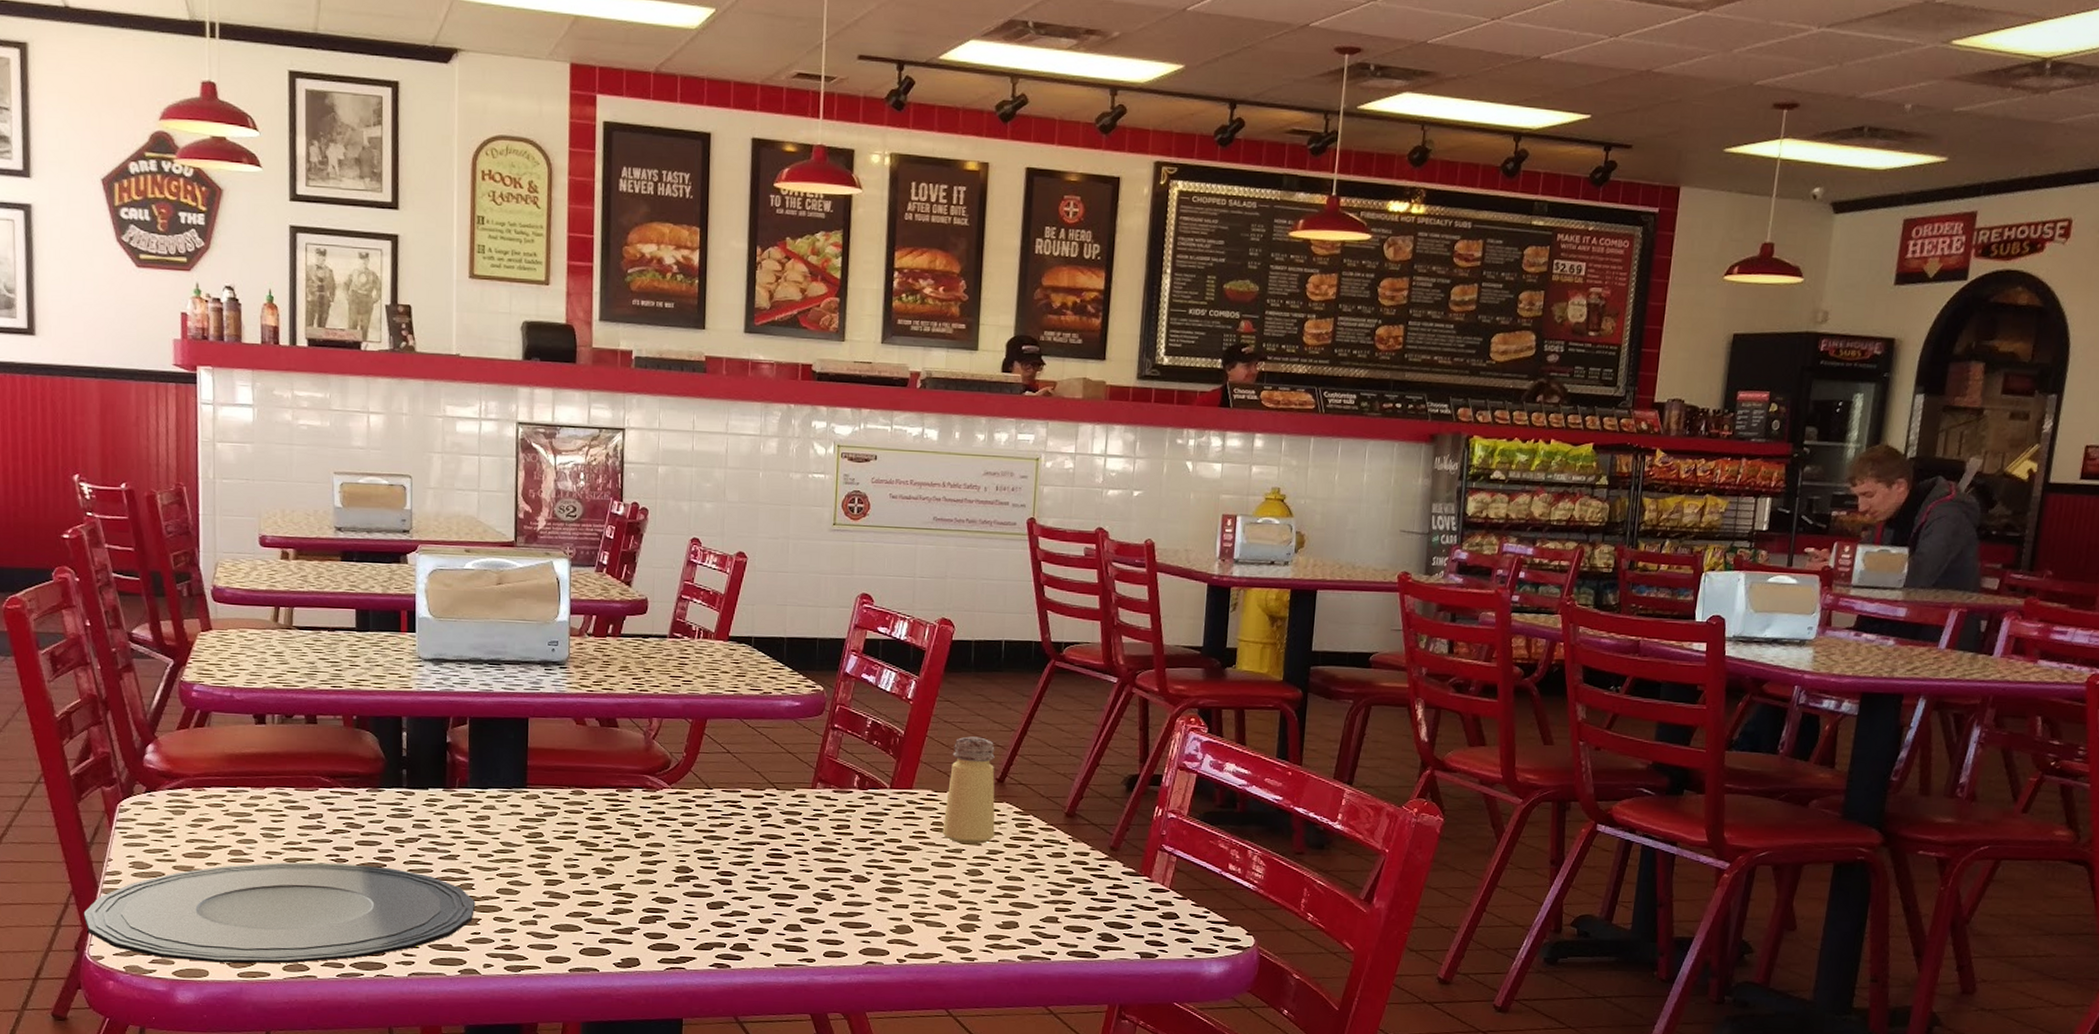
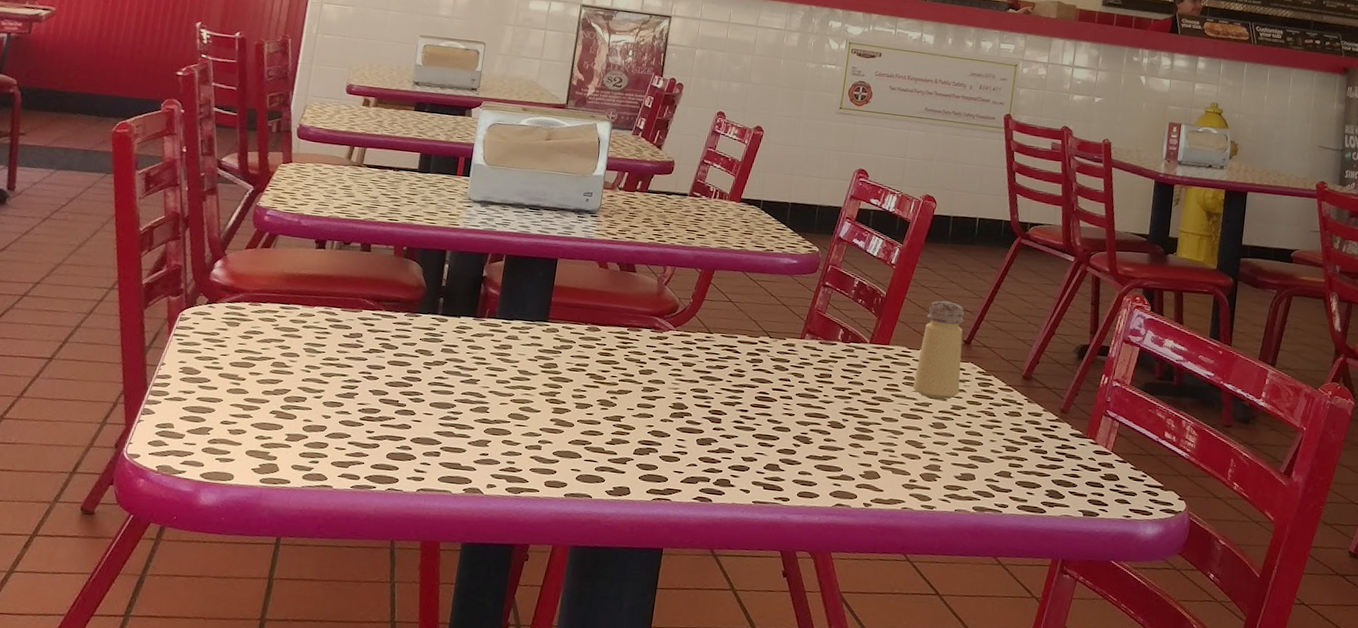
plate: present [83,862,476,964] -> none [128,376,488,473]

